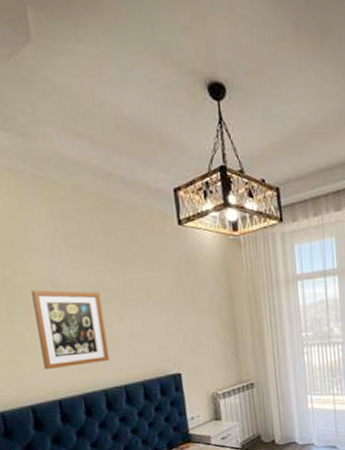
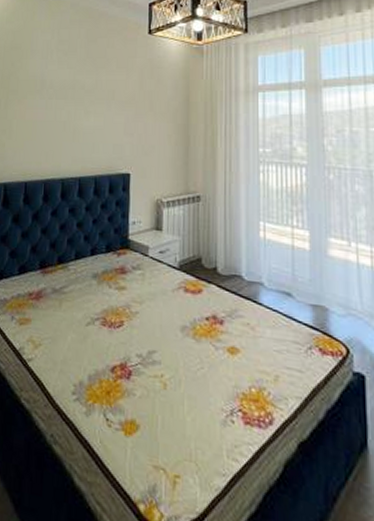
wall art: present [31,290,110,370] -> none [21,84,75,153]

